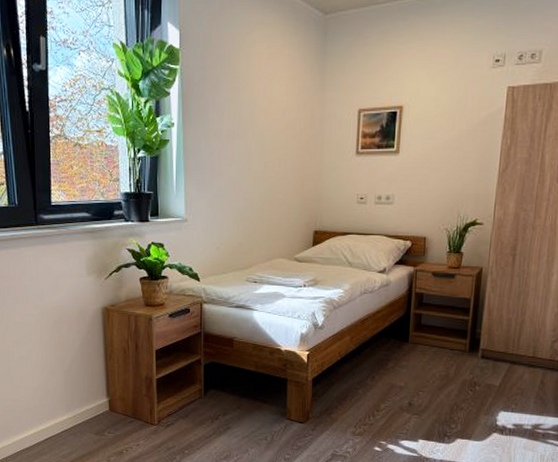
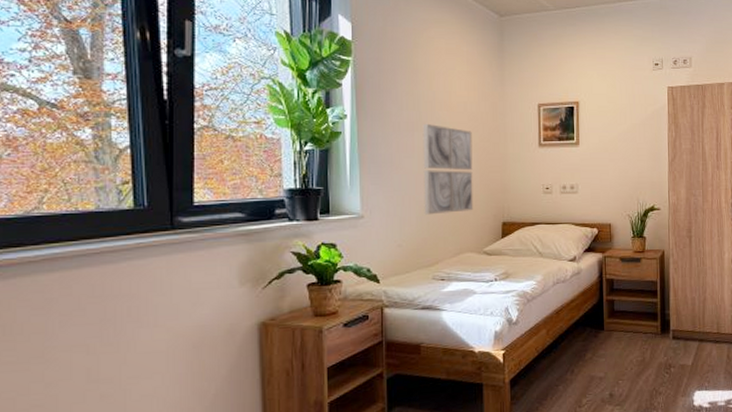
wall art: none [241,132,289,221] -> present [422,124,474,215]

